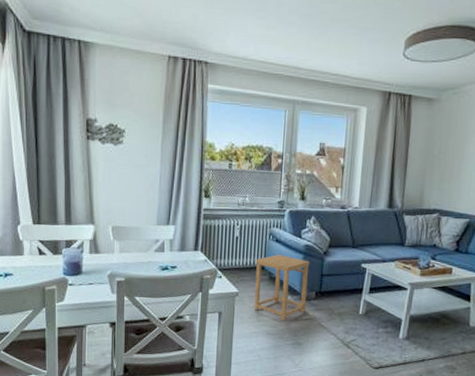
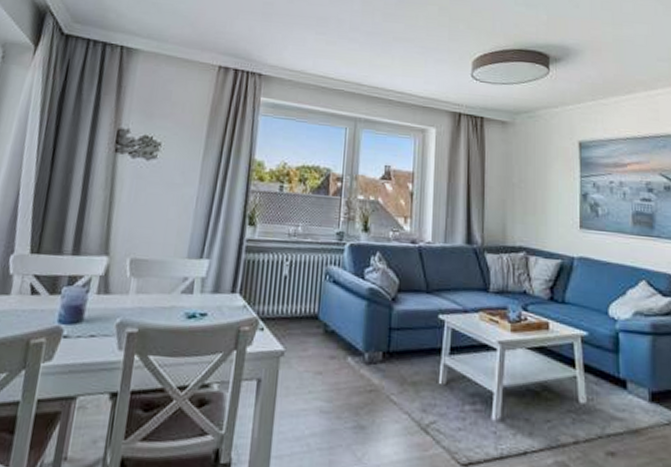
side table: present [254,255,310,321] -> none [303,300,375,393]

